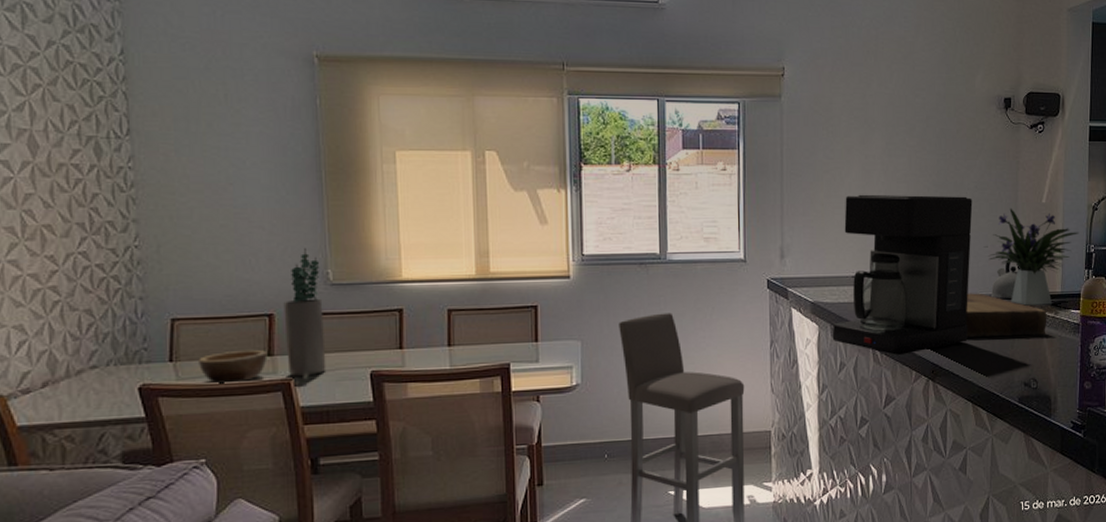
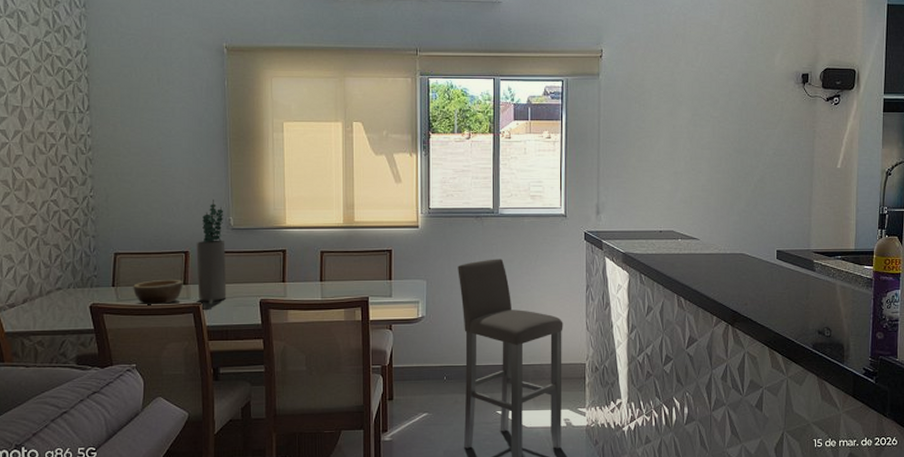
coffee maker: present [832,194,973,355] -> none [641,159,771,301]
cutting board: present [966,293,1047,337] -> none [764,248,841,288]
flower arrangement: present [983,208,1080,306] -> none [781,172,873,261]
kettle: present [990,259,1020,299] -> none [787,218,815,254]

